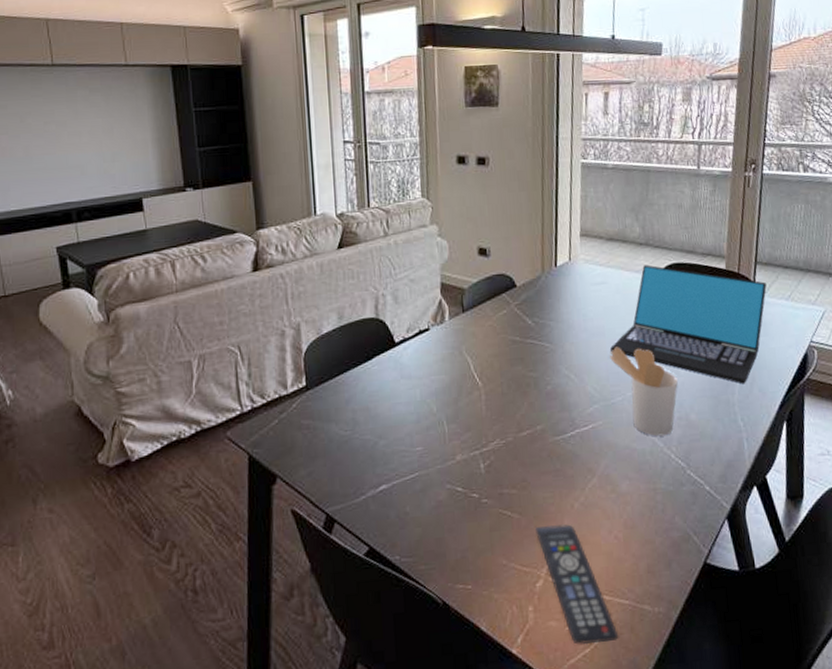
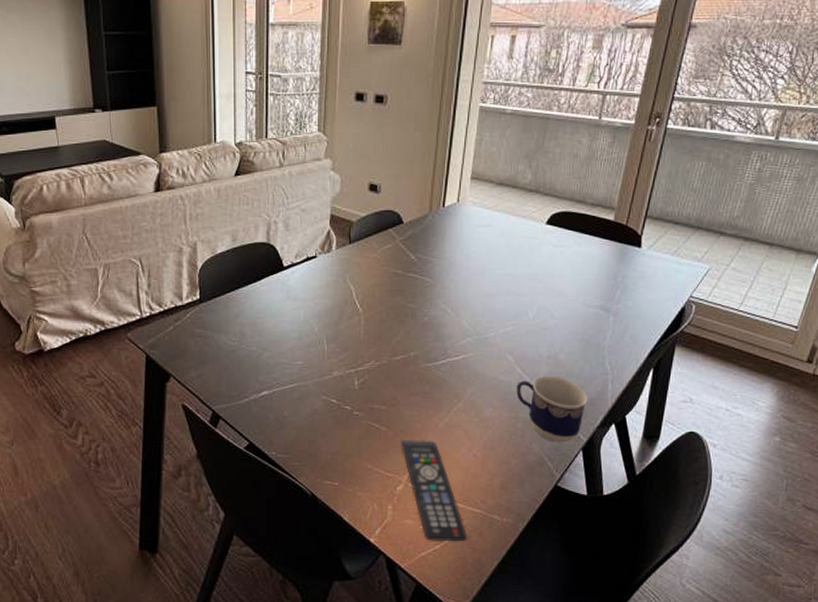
laptop: present [610,264,767,384] -> none [489,211,653,331]
utensil holder: present [610,347,678,437] -> none [487,287,551,372]
cup: none [651,438,726,514] -> present [516,375,589,443]

